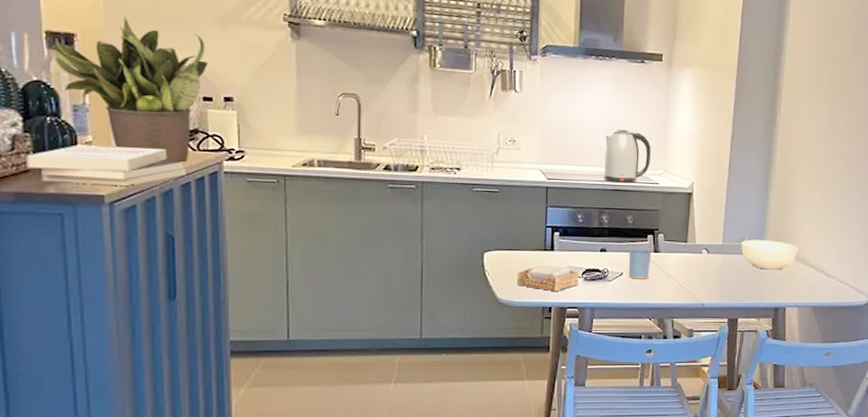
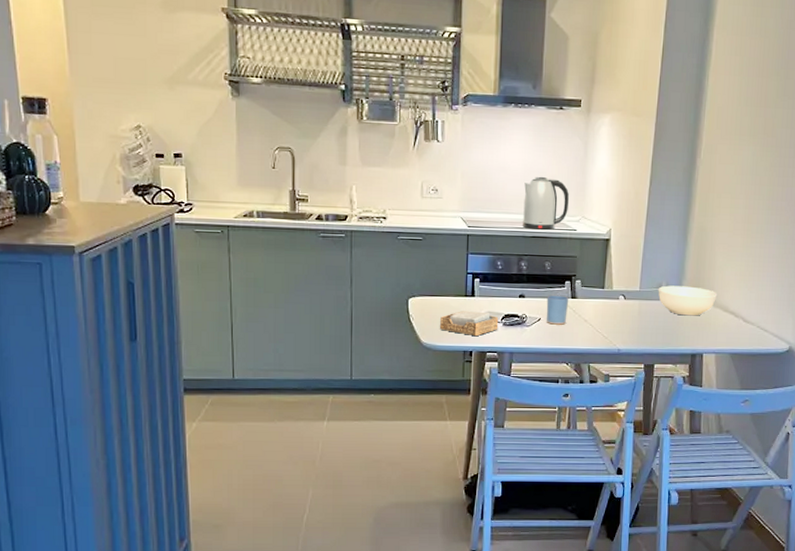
books: present [24,144,186,186] -> none [8,200,143,237]
potted plant: present [49,15,208,163] -> none [25,79,160,216]
dish rack: present [381,138,499,172] -> none [313,189,423,220]

